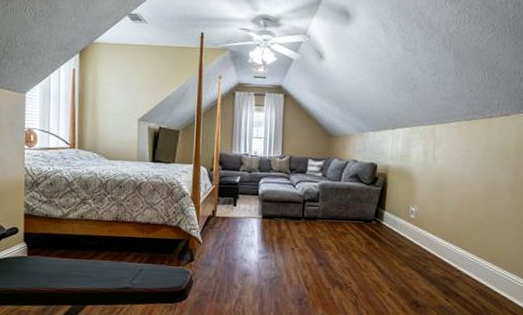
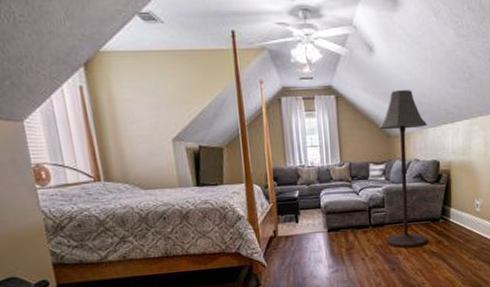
floor lamp: none [316,94,369,246] -> present [379,90,428,249]

